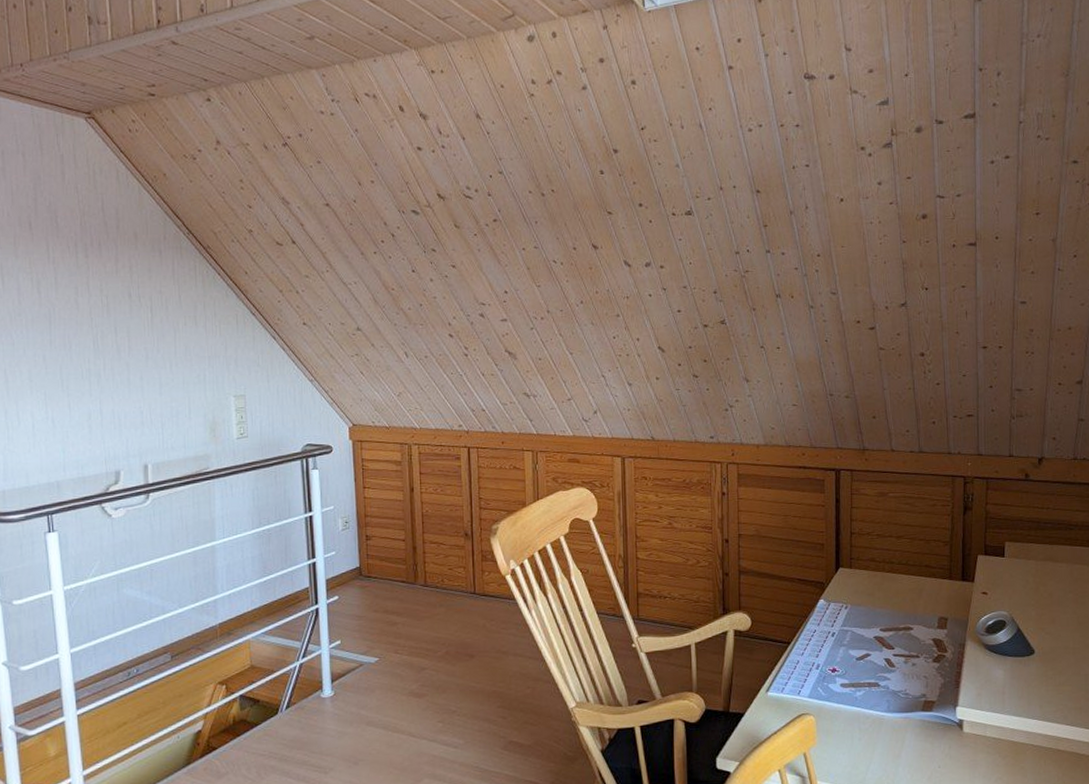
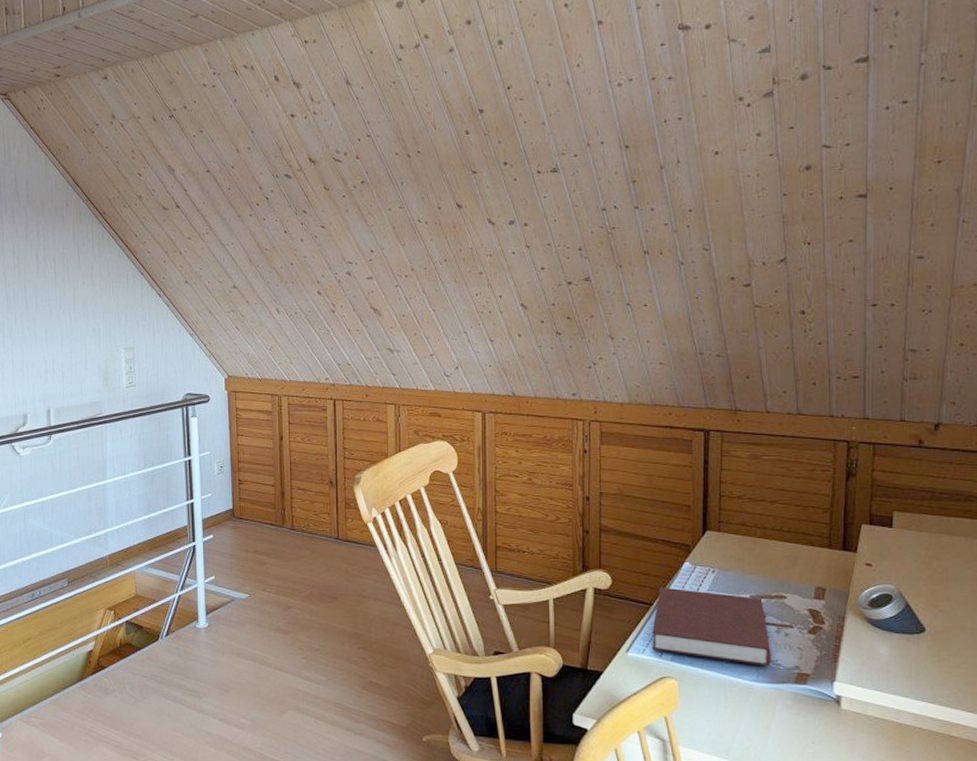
notebook: none [790,625,901,697] -> present [652,587,771,667]

